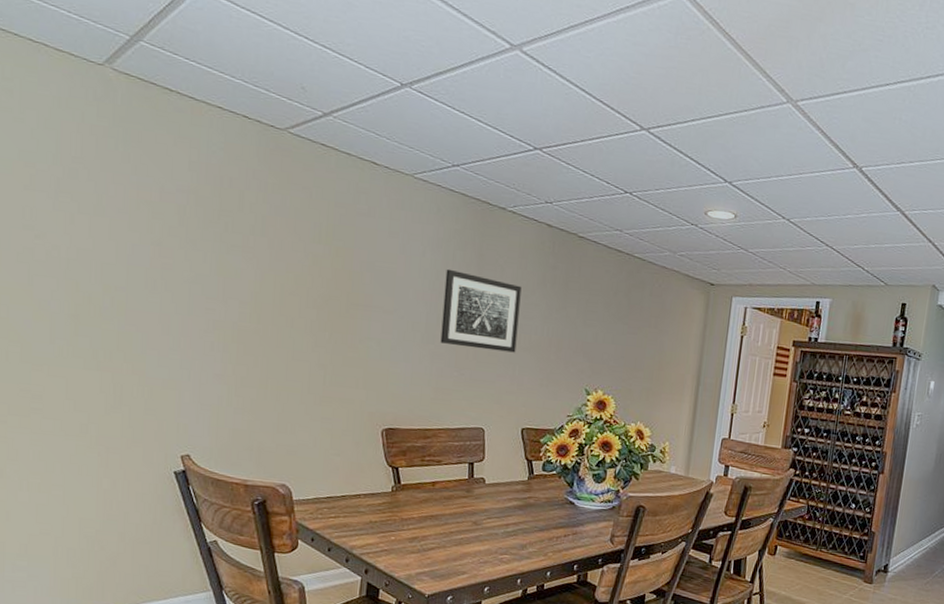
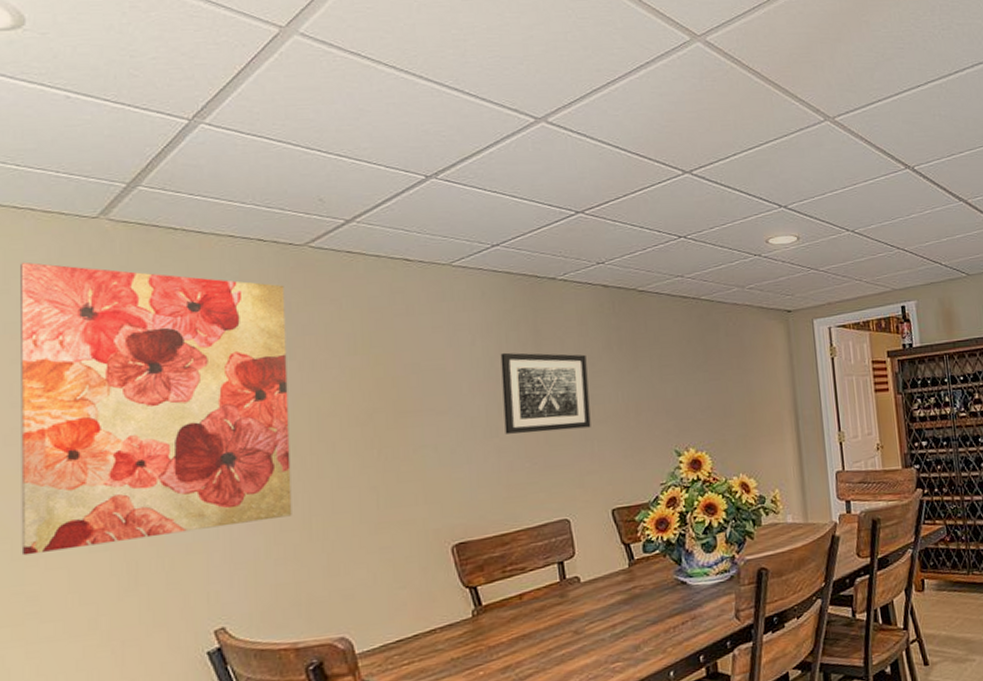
wall art: none [29,96,263,375] -> present [21,262,292,556]

